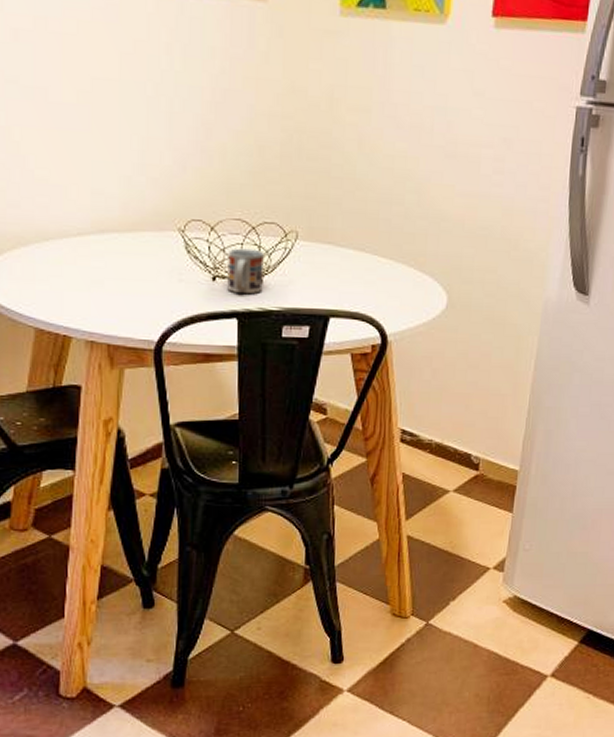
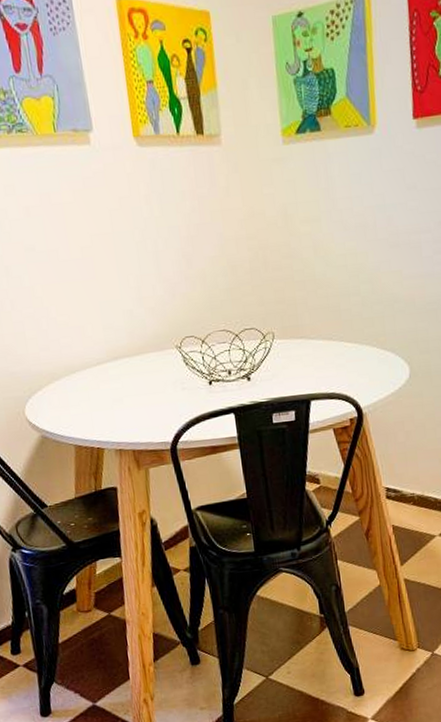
cup: present [227,248,264,295] -> none [219,353,252,393]

